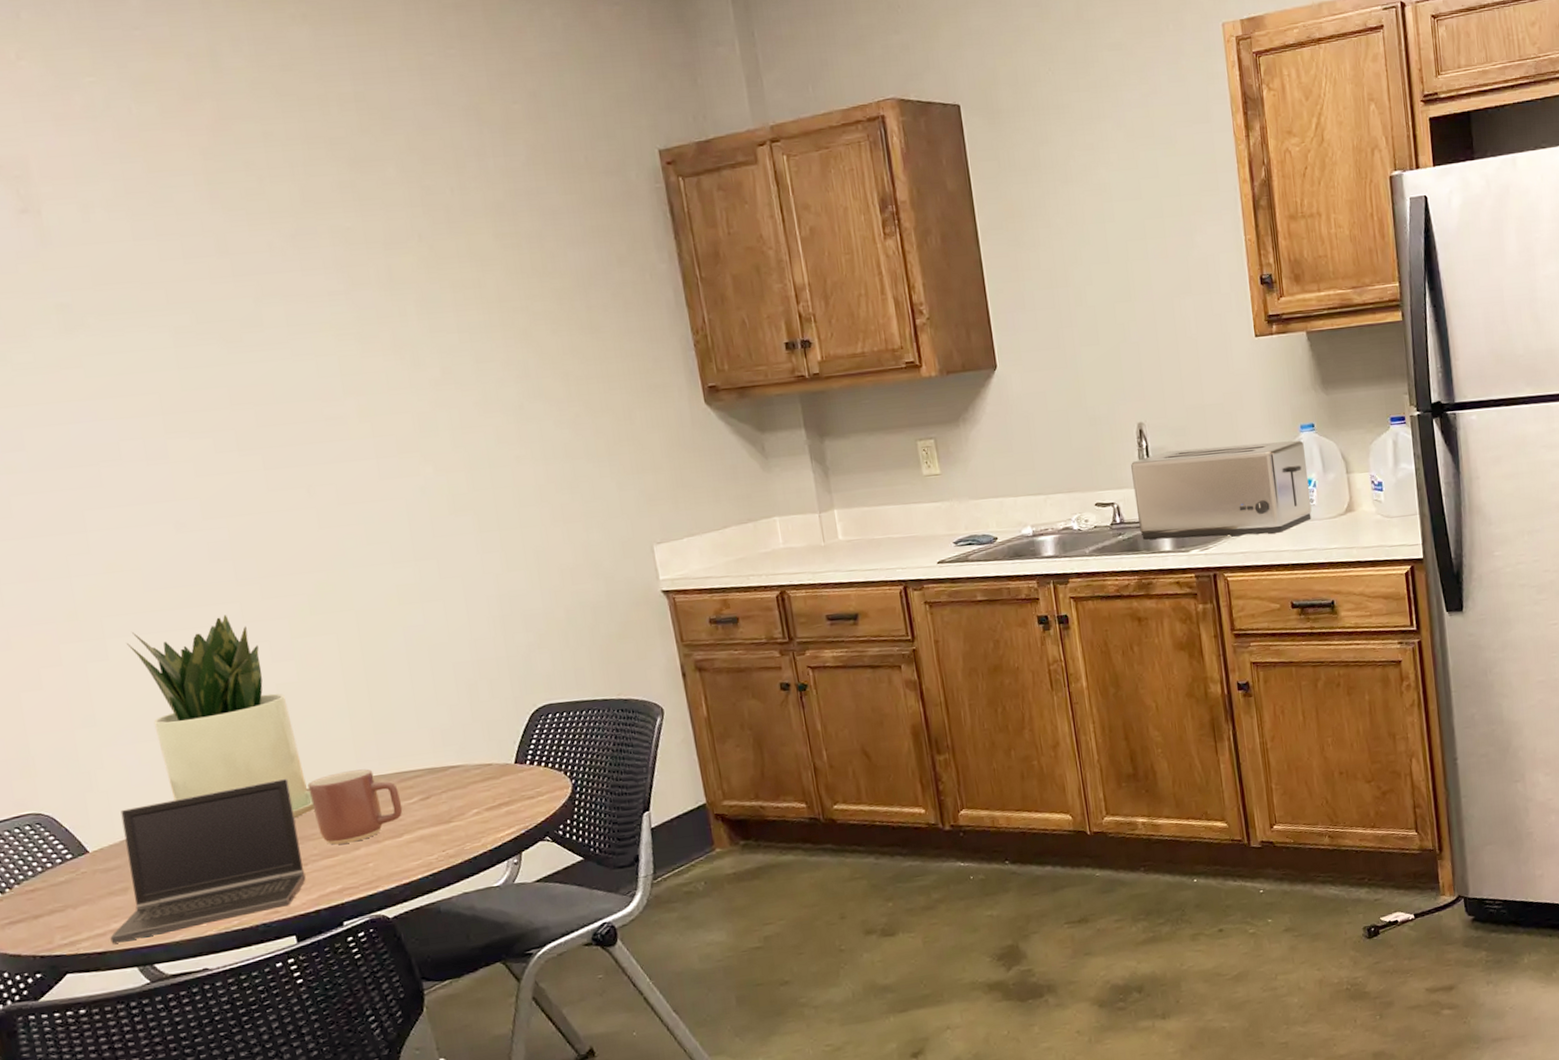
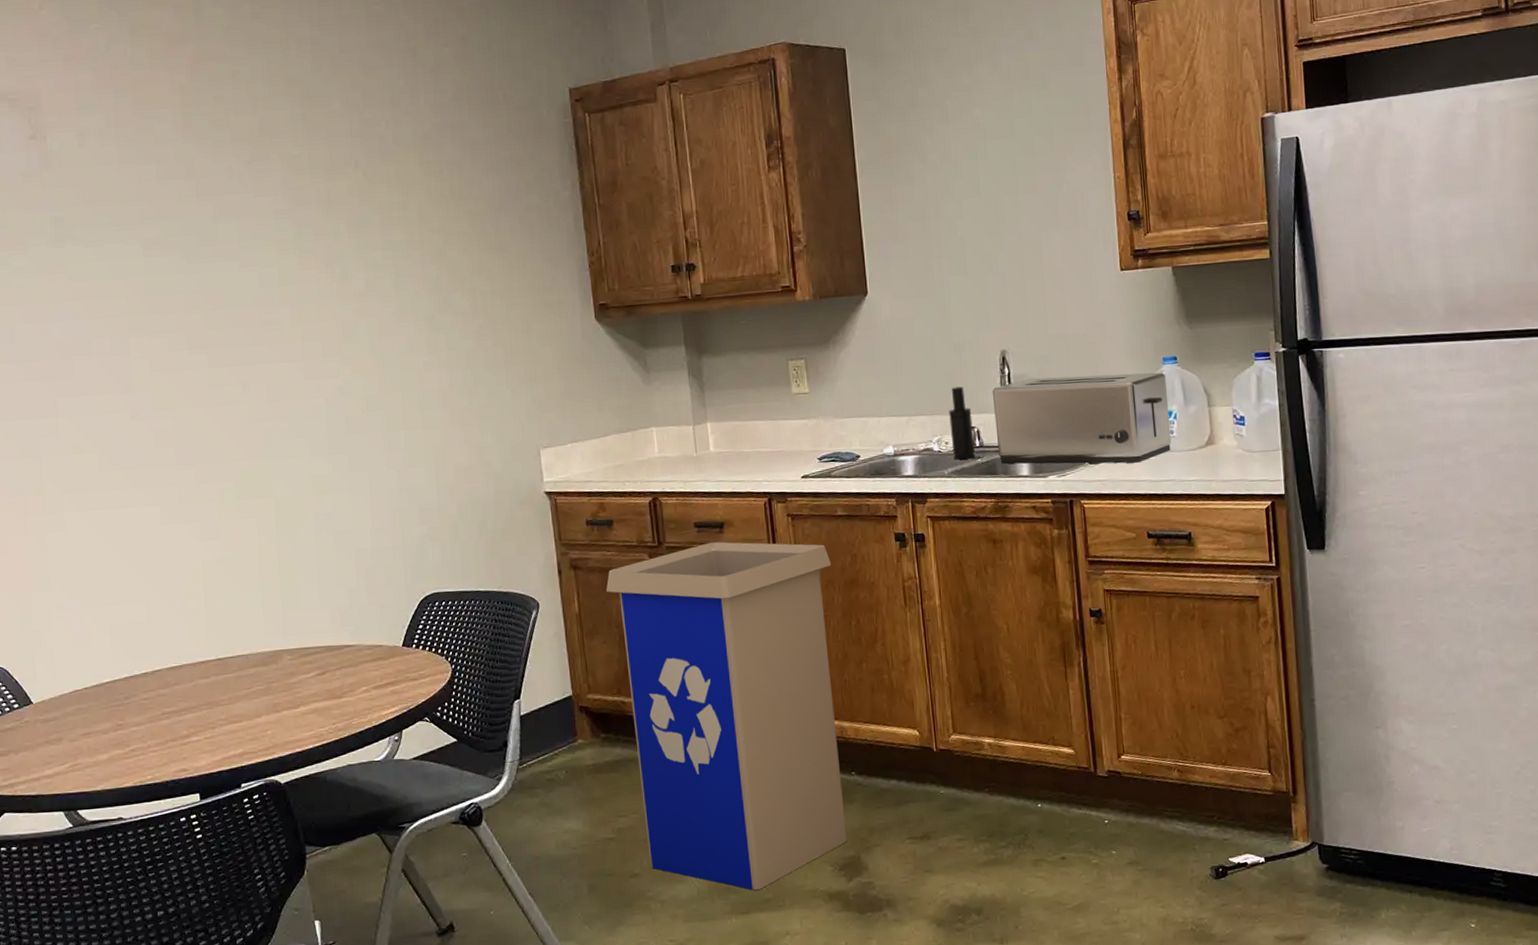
laptop computer: present [110,779,306,944] -> none [43,648,212,788]
planter: present [127,615,314,819] -> none [81,496,225,685]
mug: present [307,768,403,845] -> none [221,643,301,712]
recycling bin: none [735,631,1004,988] -> present [606,542,847,890]
soap dispenser: none [1087,462,1117,538] -> present [949,386,976,460]

